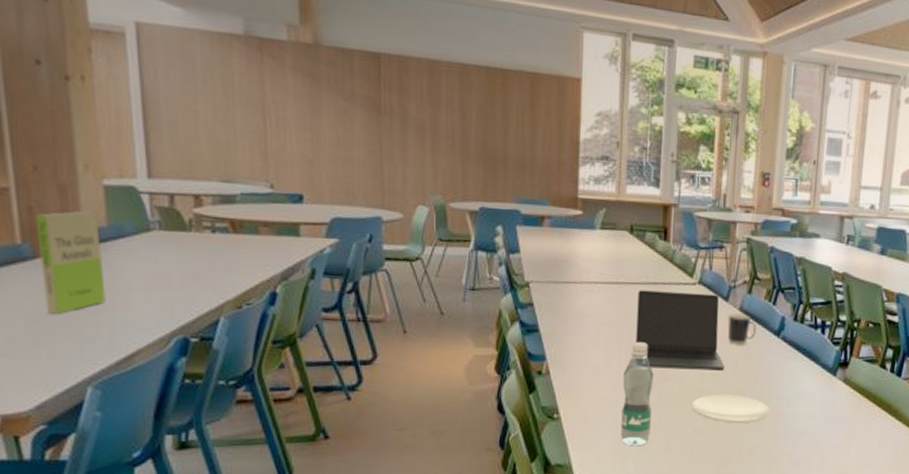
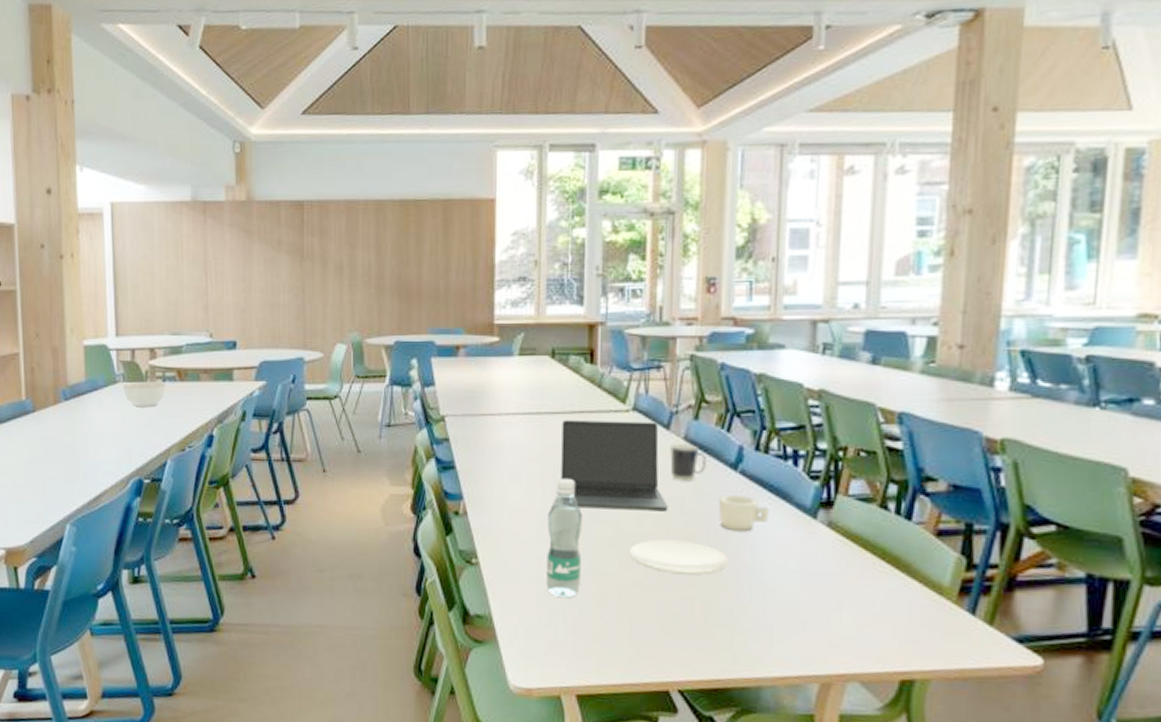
book: present [35,210,106,314] -> none [36,368,83,459]
bowl: none [160,231,216,260] -> present [124,383,166,408]
cup: none [764,356,803,387] -> present [718,494,770,532]

